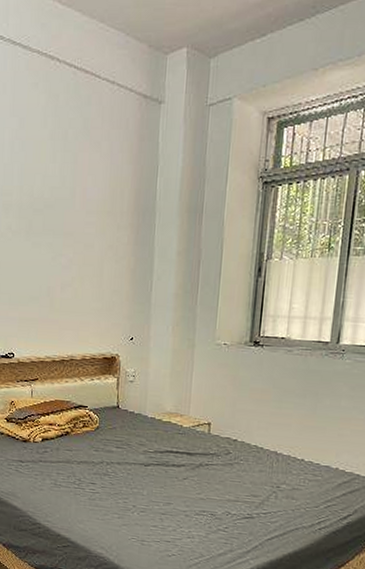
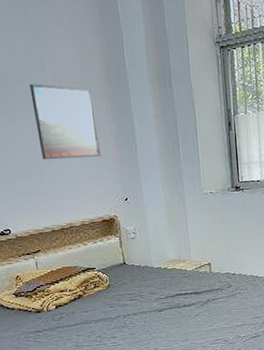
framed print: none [56,209,117,291] -> present [29,83,101,160]

